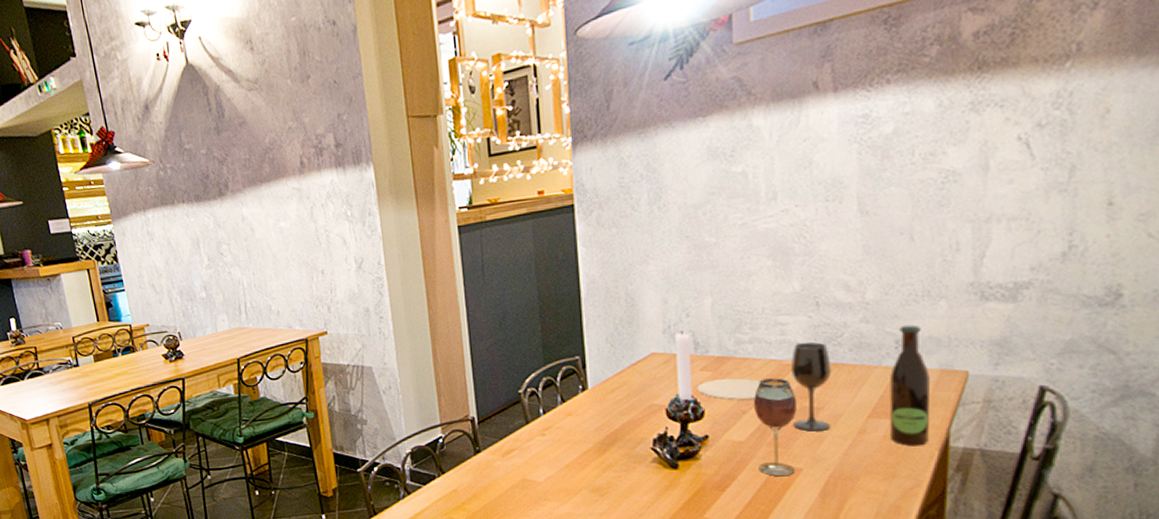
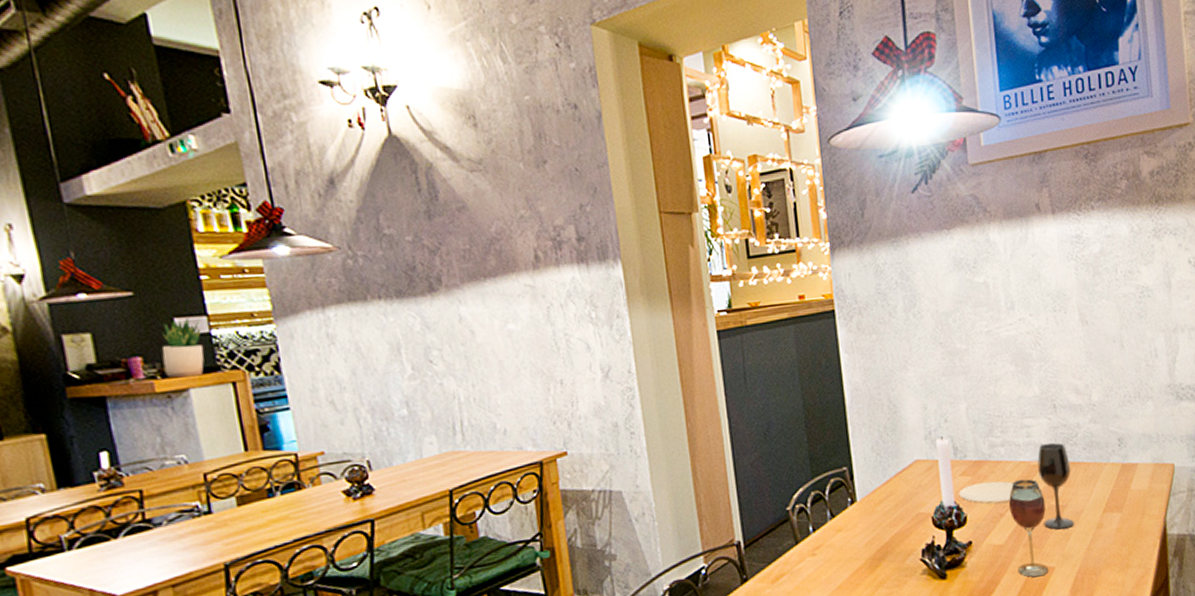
planter: none [41,219,69,266] -> present [160,316,205,378]
bottle: present [889,324,930,446] -> none [1116,423,1152,536]

